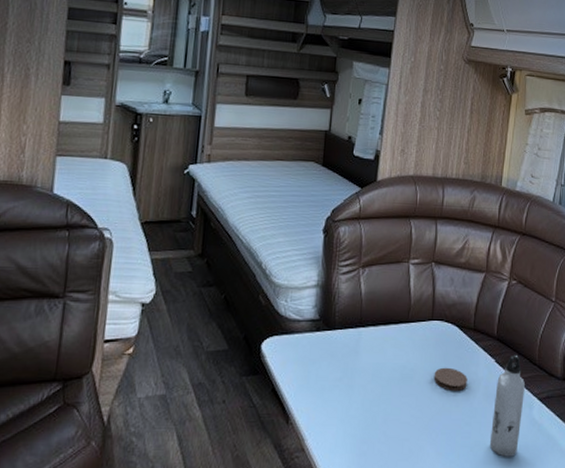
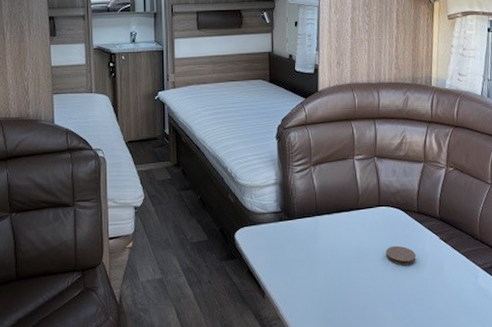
water bottle: present [489,354,525,457] -> none [441,232,469,319]

